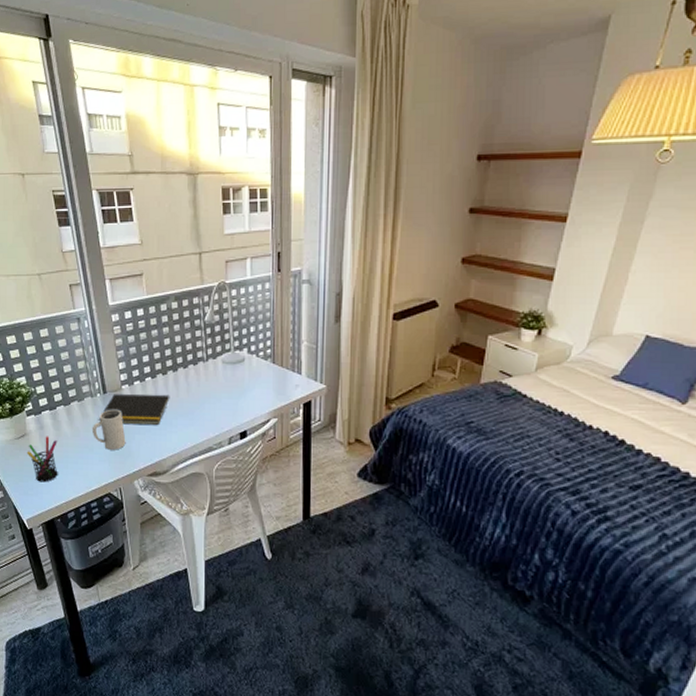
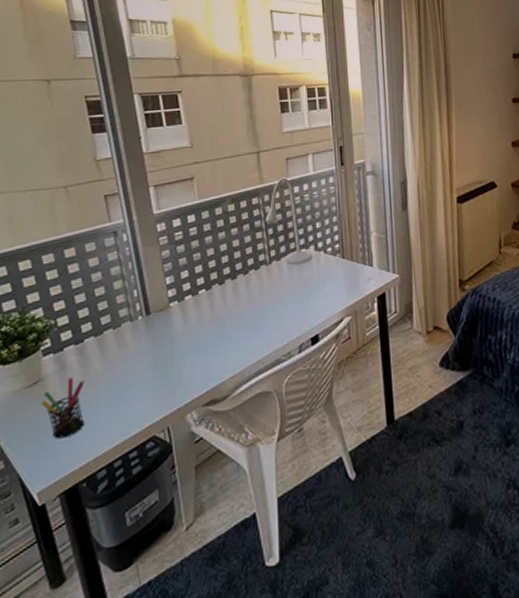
mug: present [91,409,126,450] -> none [131,331,175,382]
notepad: present [98,393,170,425] -> none [139,306,229,350]

